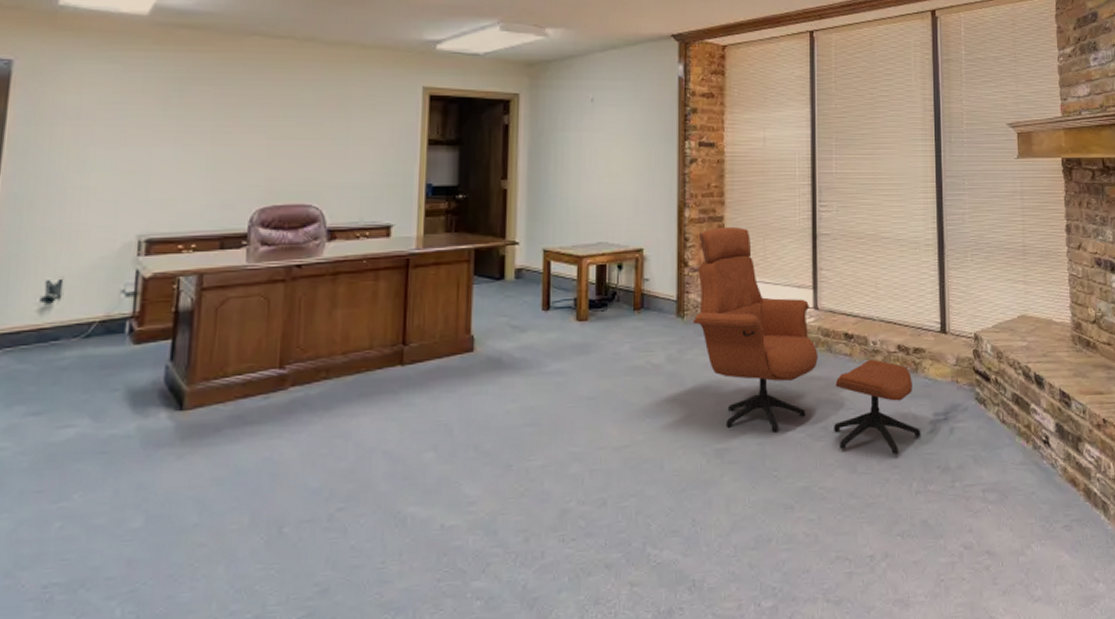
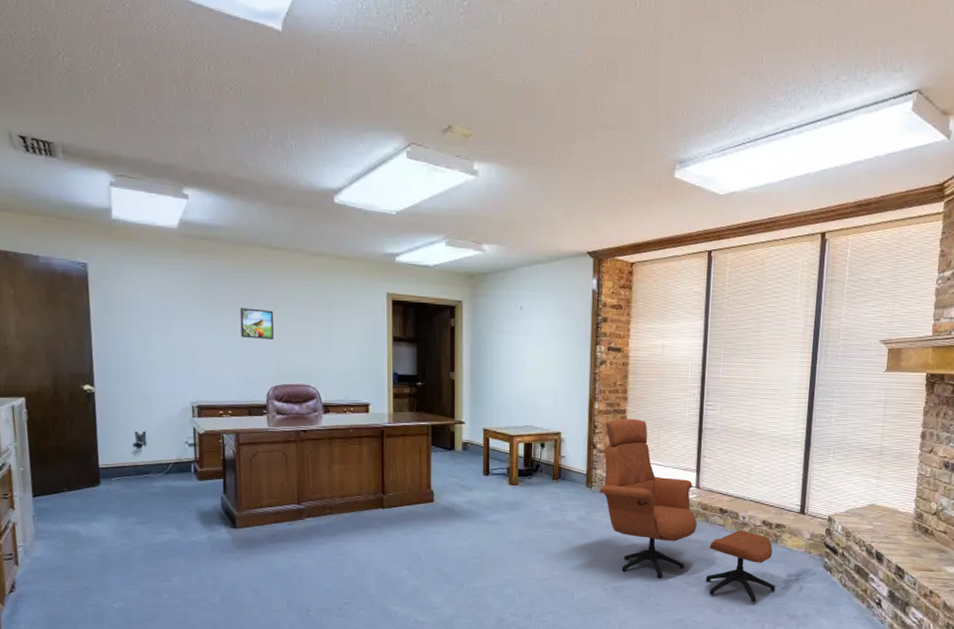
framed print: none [221,110,270,148] -> present [240,308,274,339]

